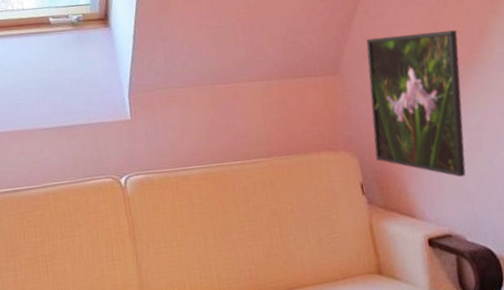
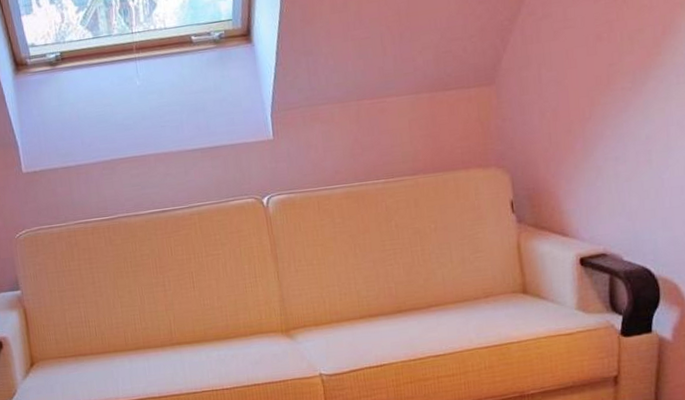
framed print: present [366,30,466,177] -> none [528,29,636,194]

